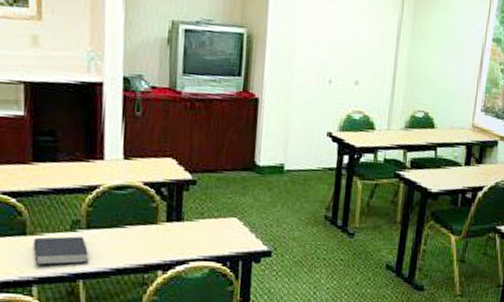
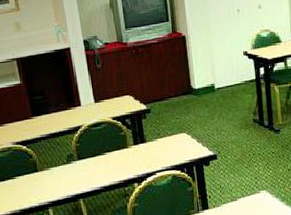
book: present [33,236,89,265] -> none [43,166,84,192]

